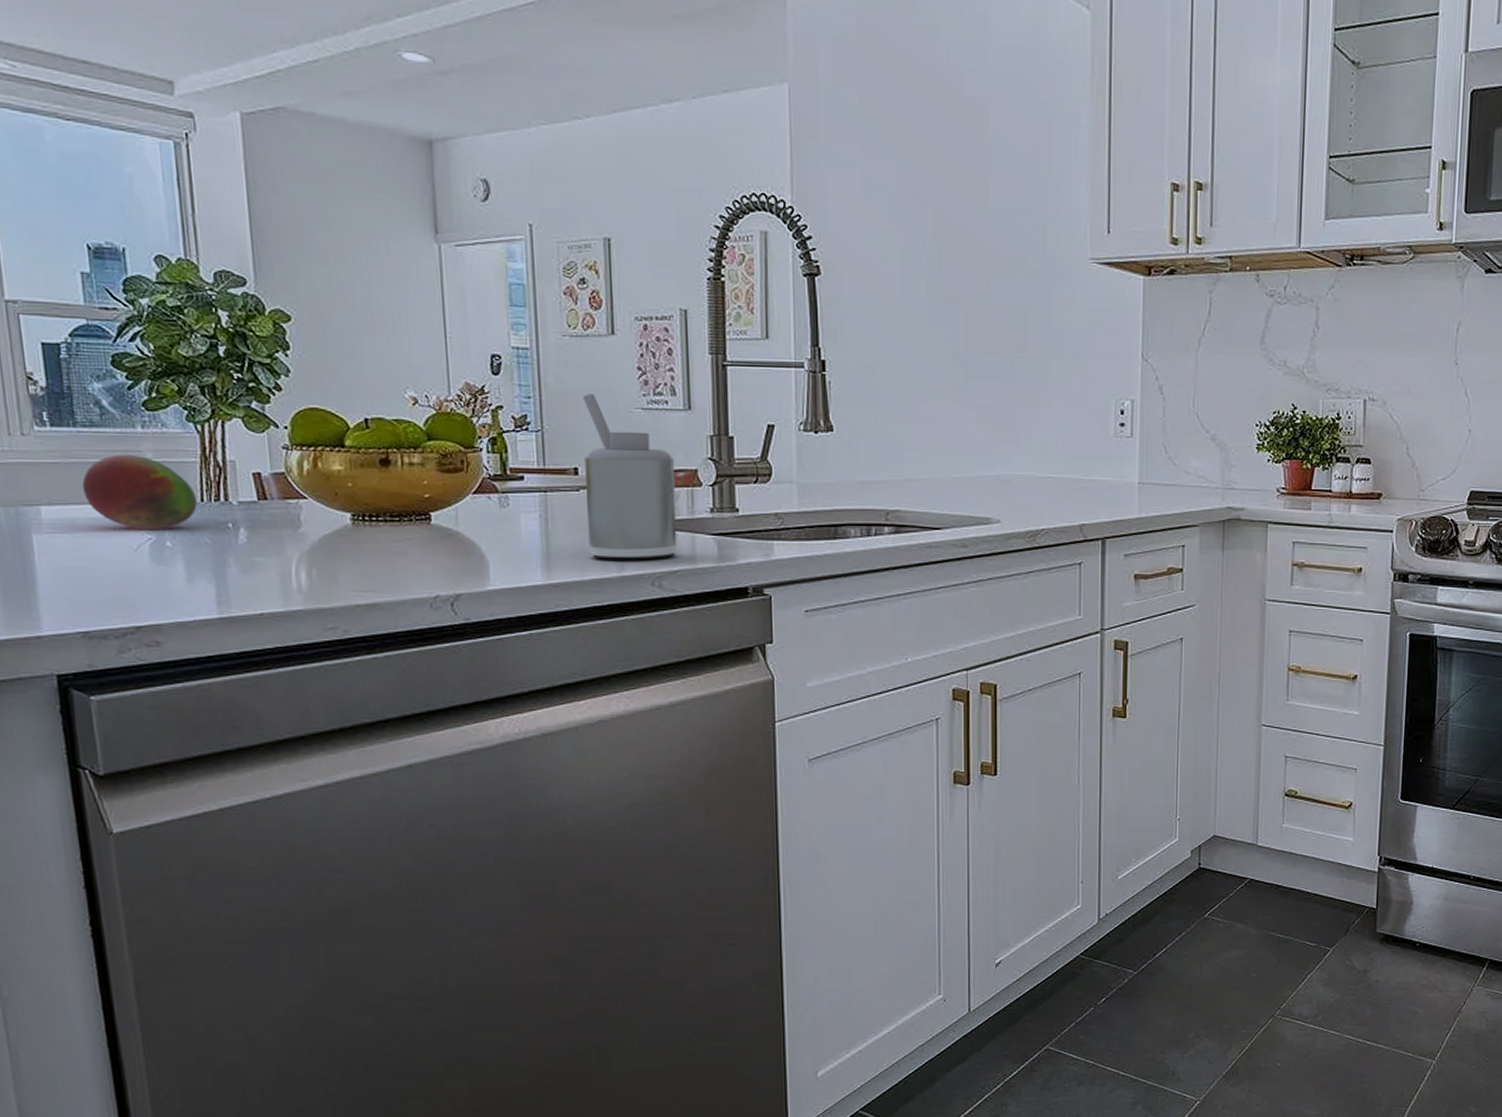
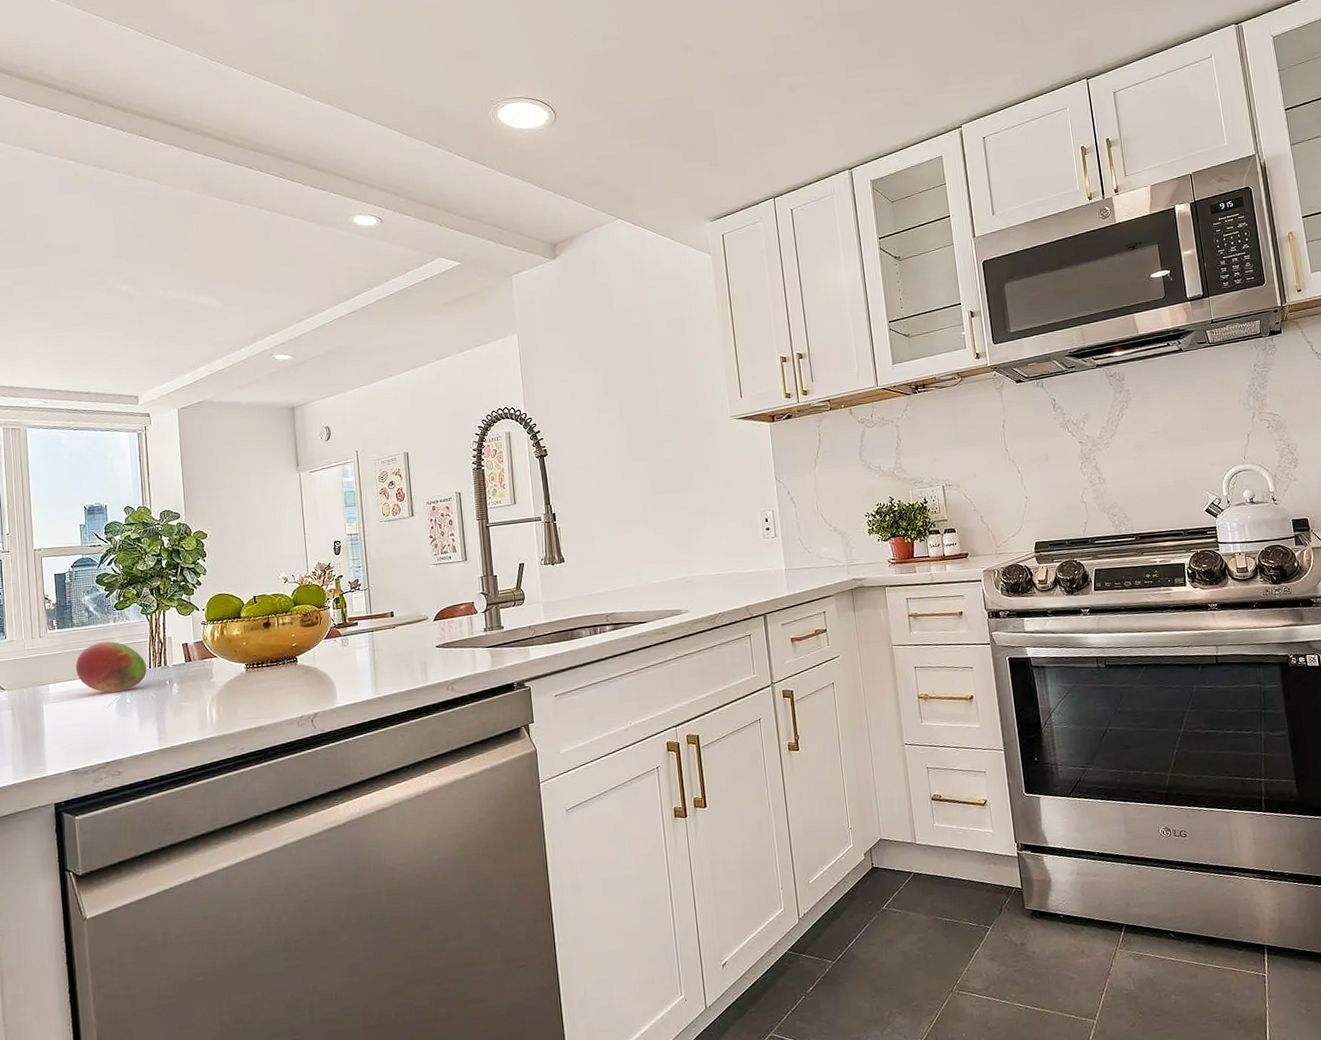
soap dispenser: present [583,394,678,561] -> none [395,559,463,675]

